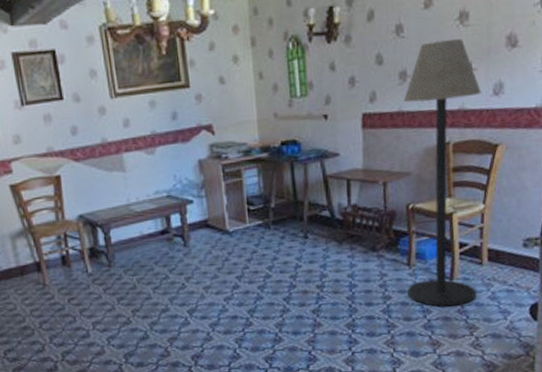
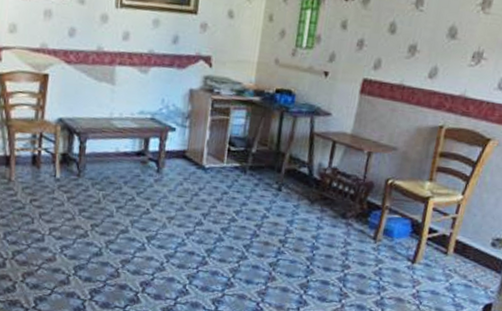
floor lamp: present [403,39,481,307] -> none [367,21,487,290]

